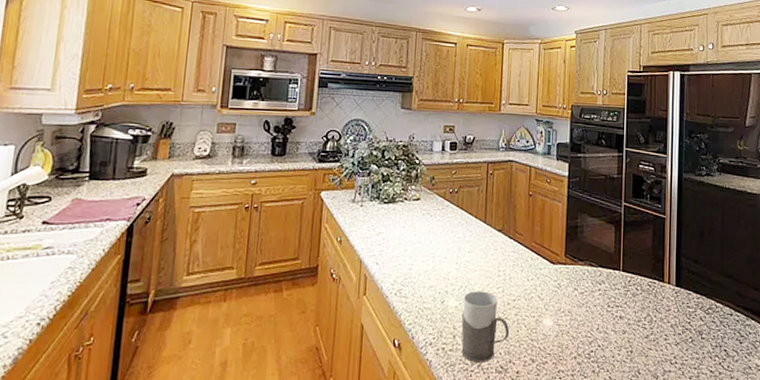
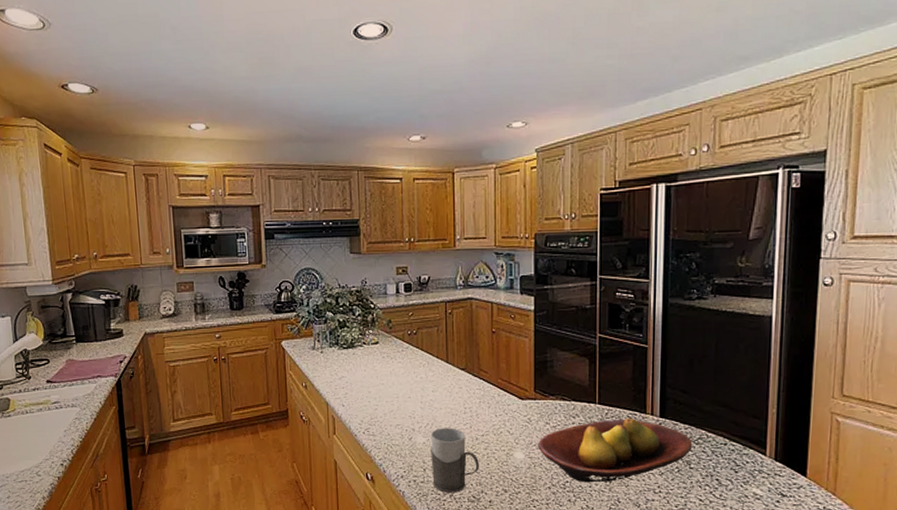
fruit bowl: none [566,285,704,353] -> present [538,417,693,483]

